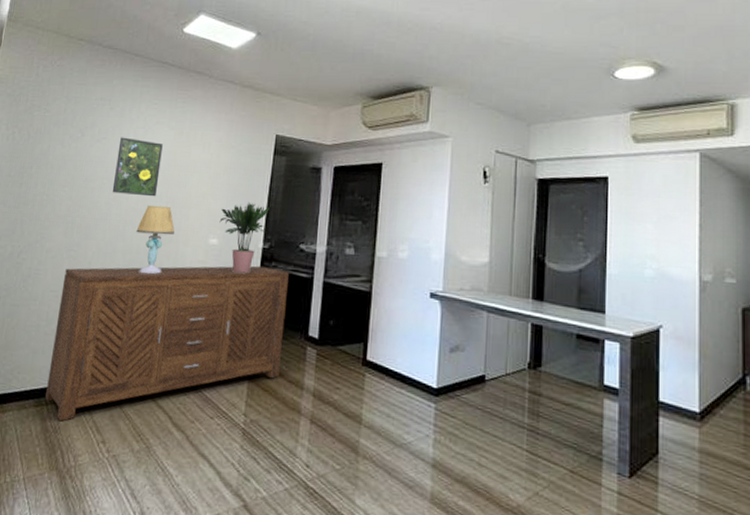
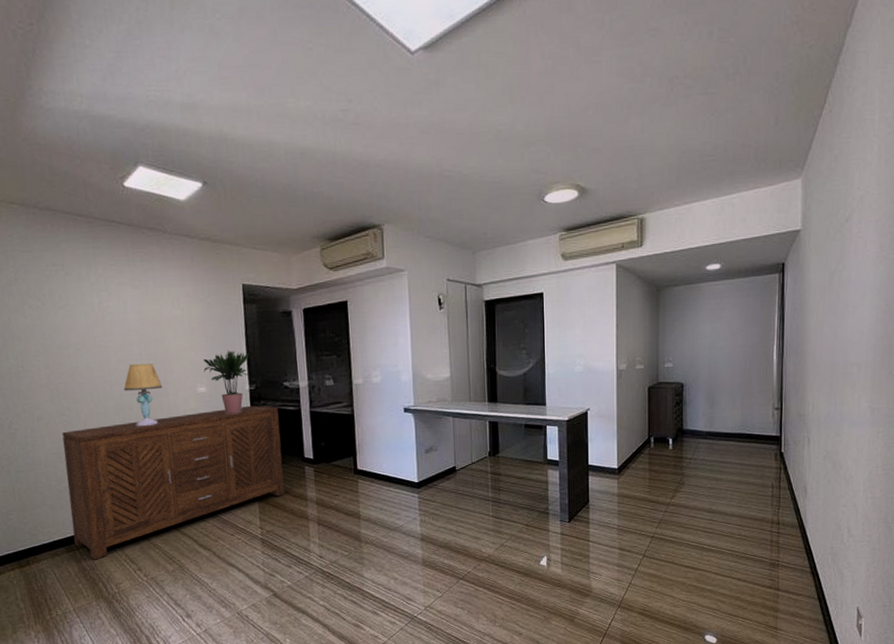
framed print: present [112,137,163,197] -> none [84,301,136,357]

